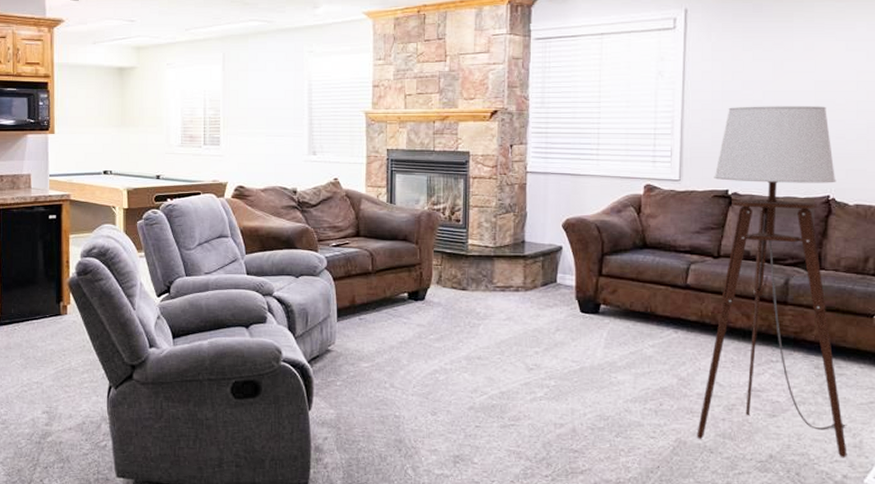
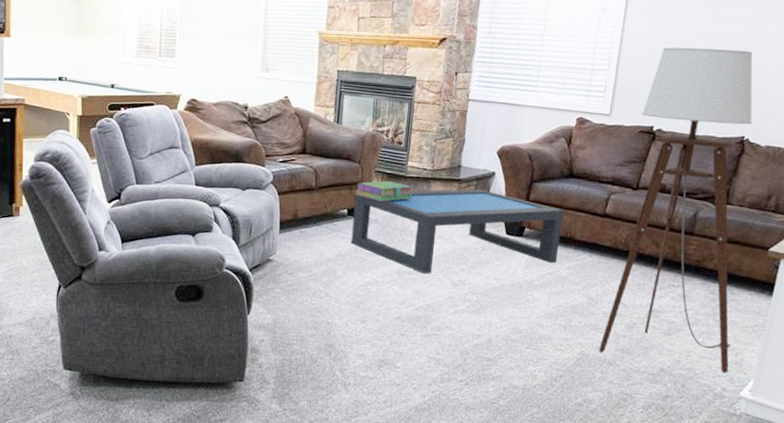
stack of books: none [414,260,477,283] -> present [355,180,414,202]
coffee table: none [414,265,641,359] -> present [351,188,564,274]

